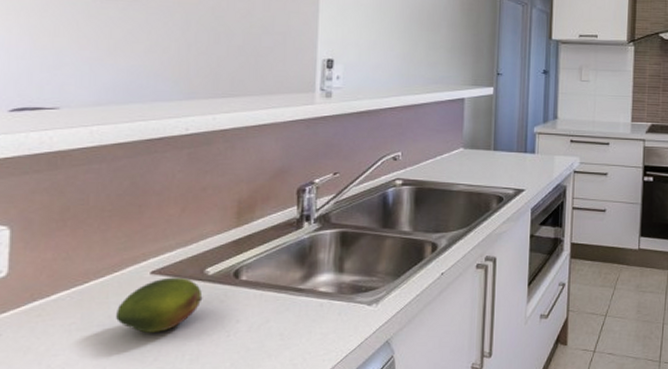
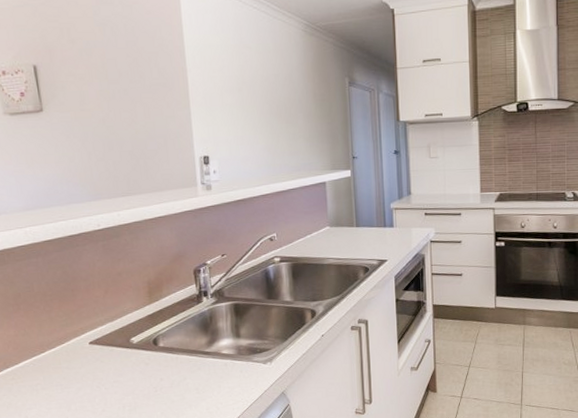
fruit: present [115,277,203,333] -> none [68,346,132,390]

